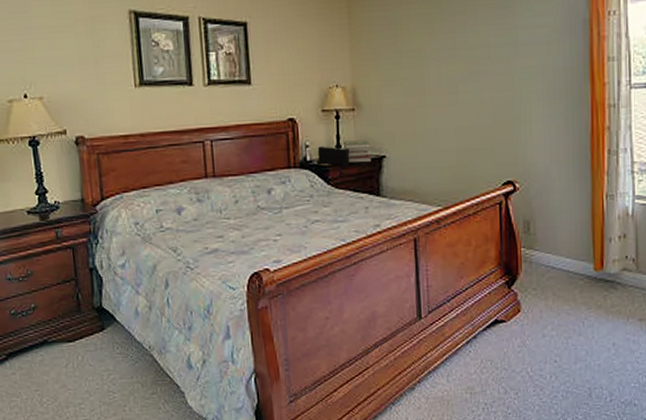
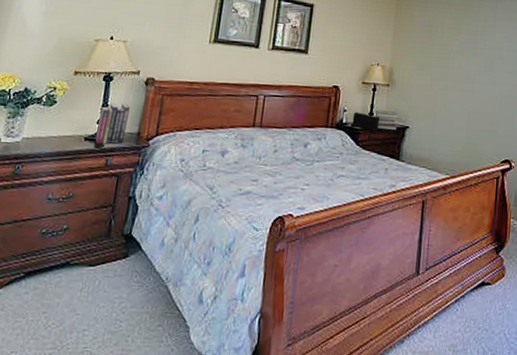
books: none [35,169,70,217] -> present [94,103,131,145]

